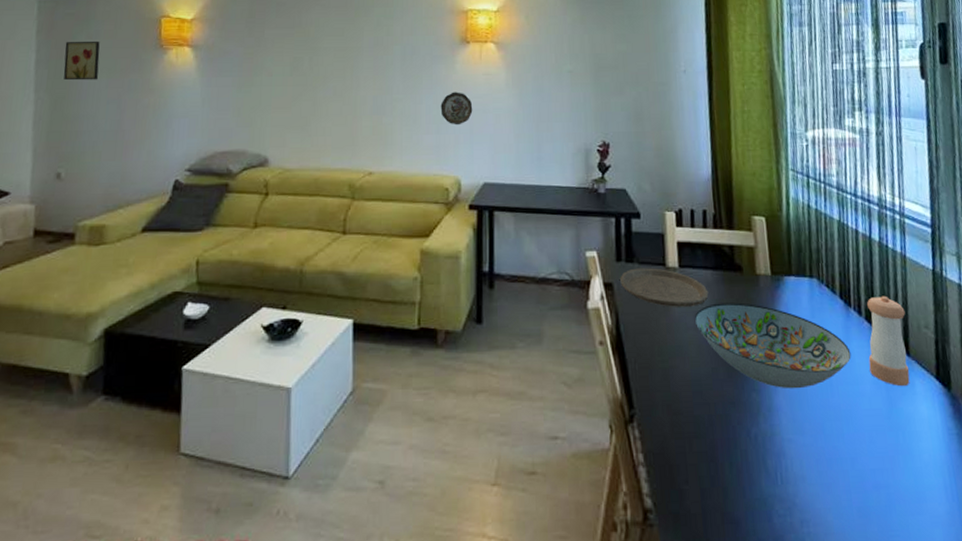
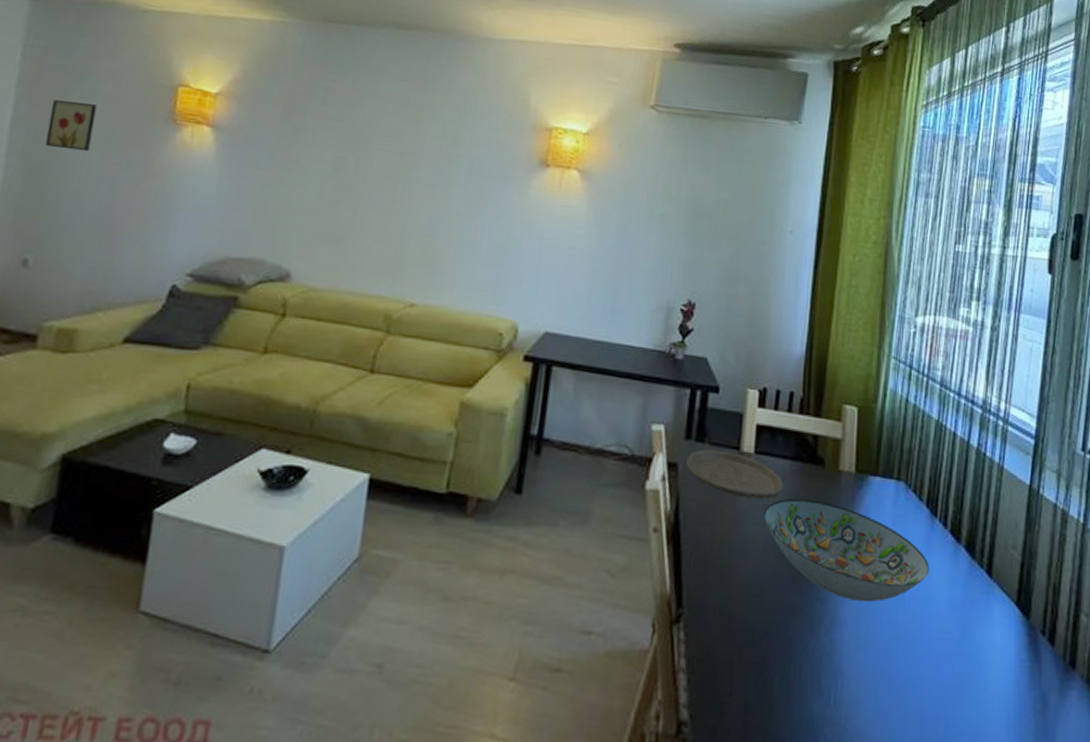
decorative plate: present [440,92,473,125] -> none [505,221,544,262]
pepper shaker: present [866,295,910,387] -> none [947,508,994,611]

